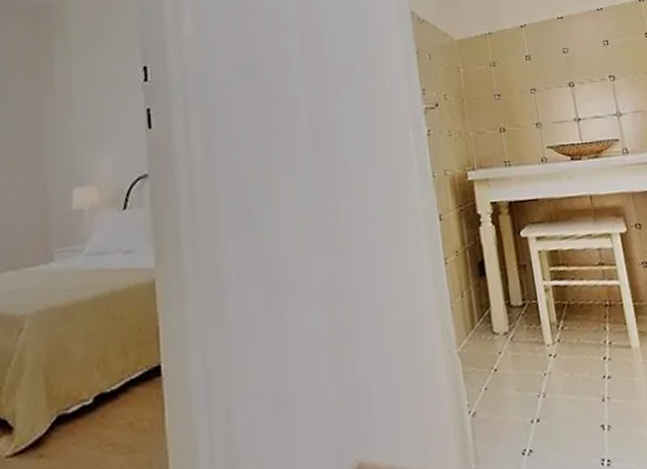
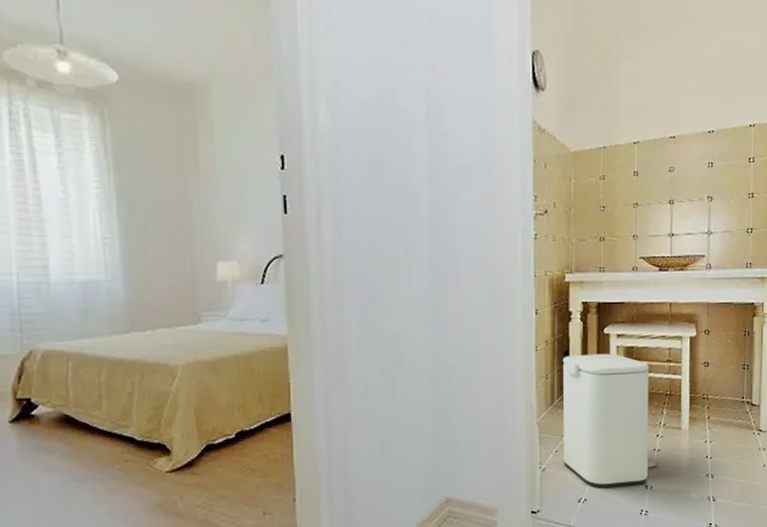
pedal bin: none [477,260,610,434] -> present [562,353,656,488]

